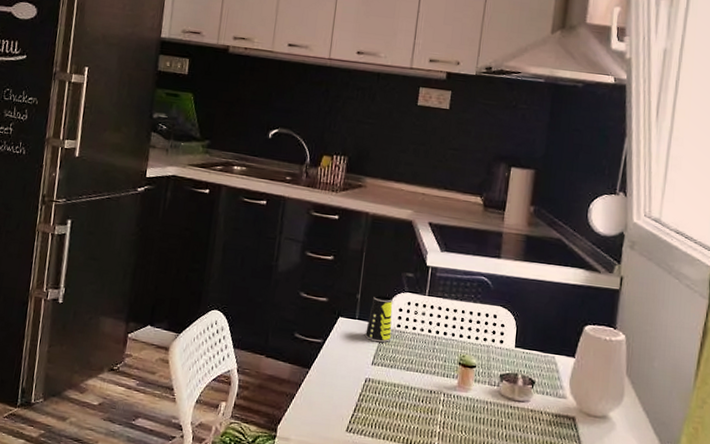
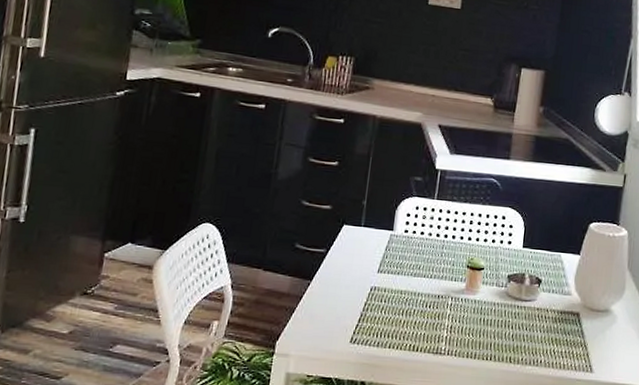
cup: present [365,295,393,343] -> none [371,200,400,249]

